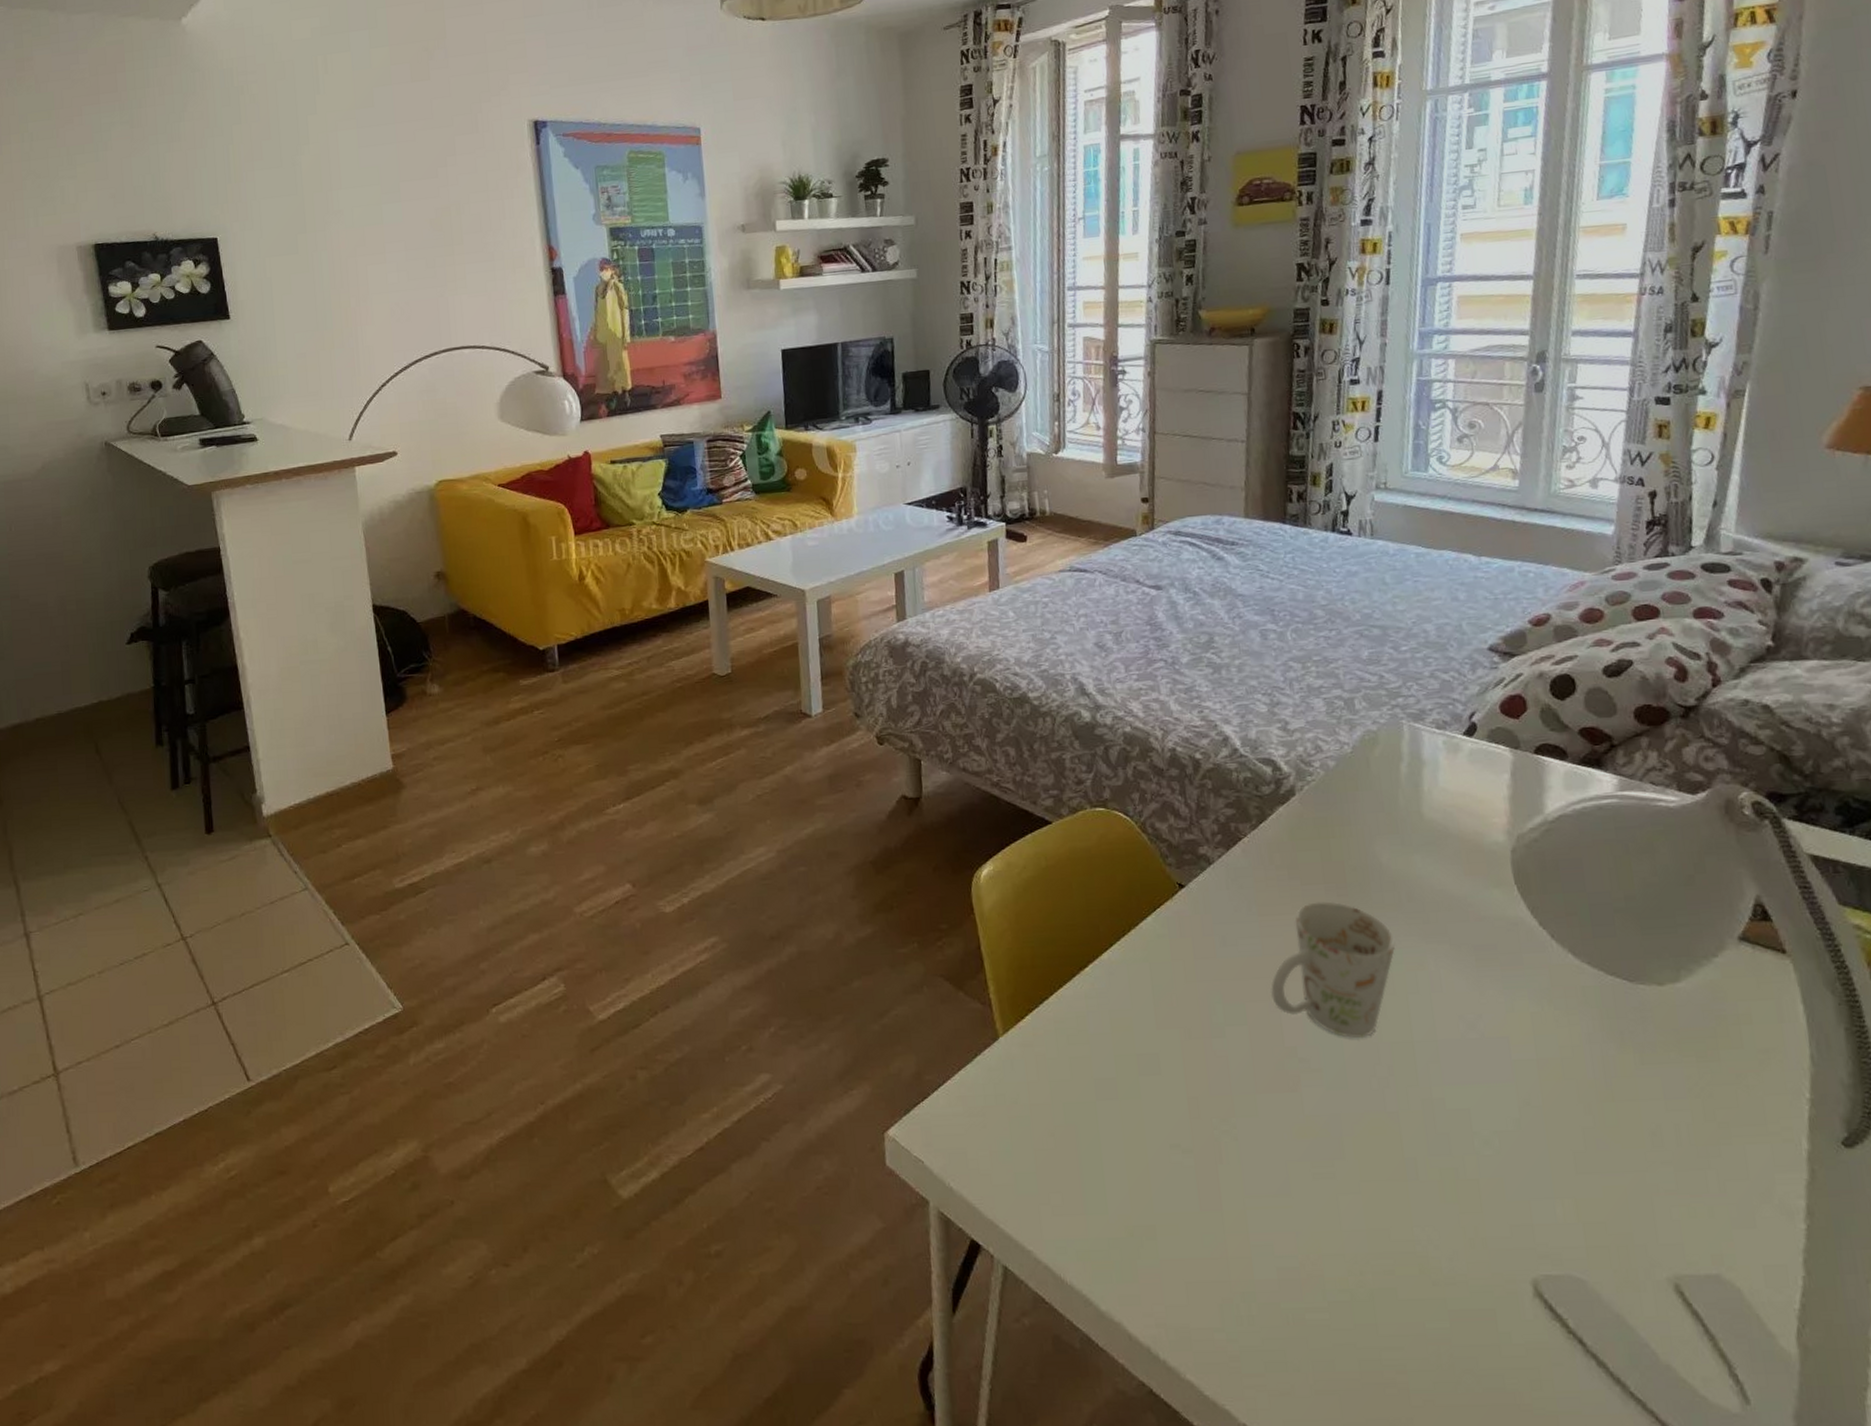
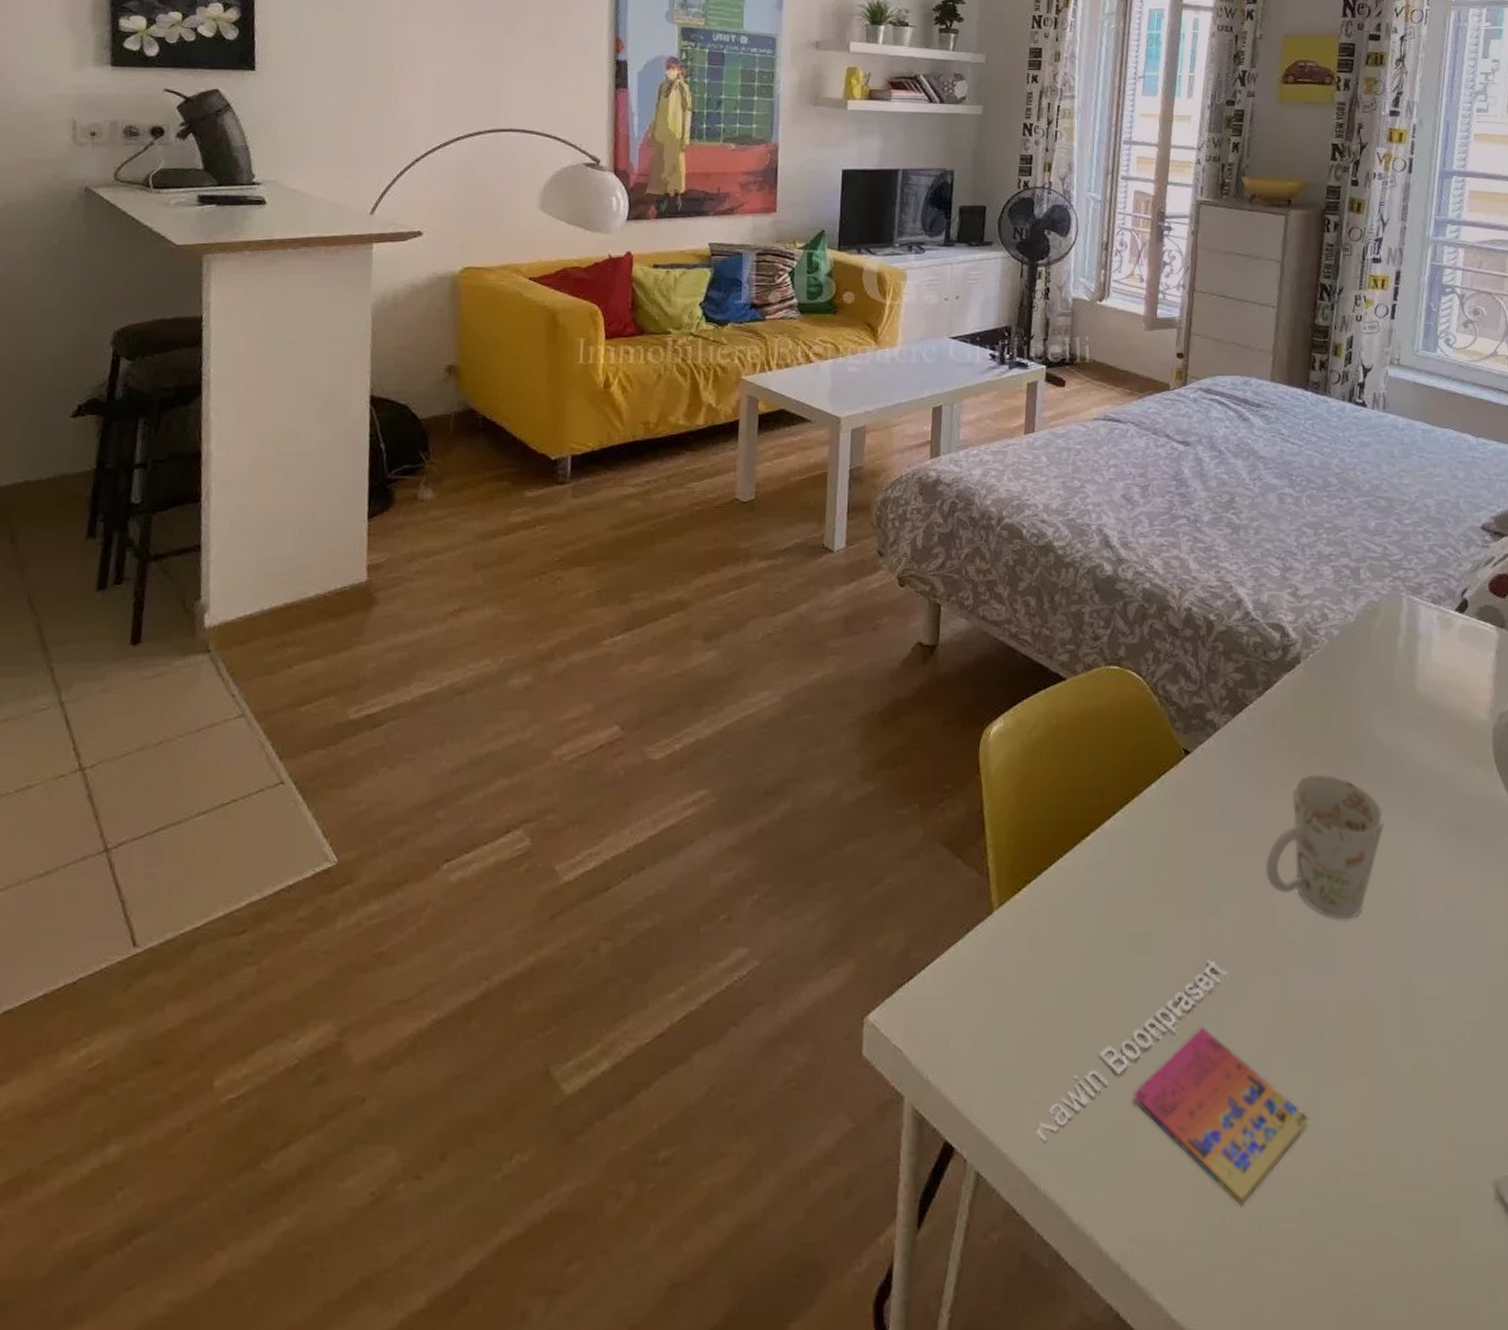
book: none [1058,1077,1333,1300] -> present [1036,959,1310,1207]

